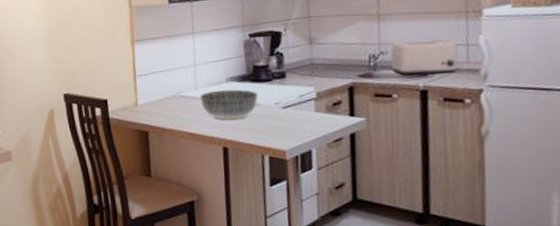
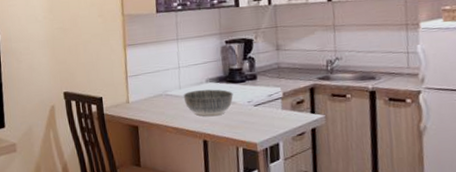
toaster: present [391,39,458,76] -> none [345,47,400,79]

